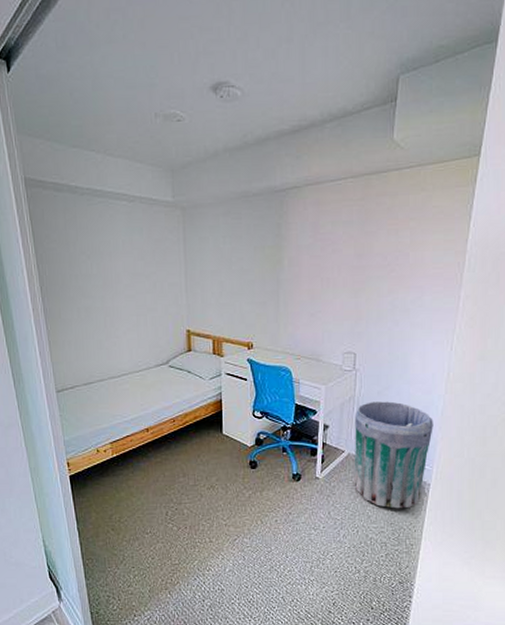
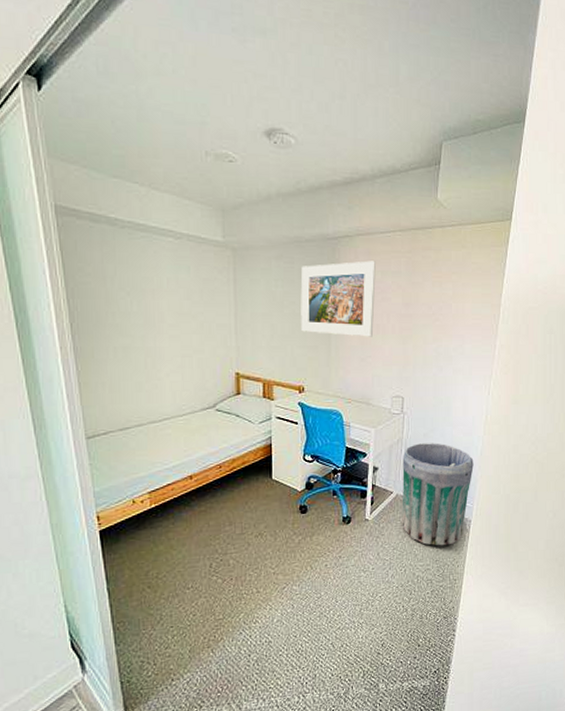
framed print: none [248,211,326,292] -> present [300,261,376,337]

